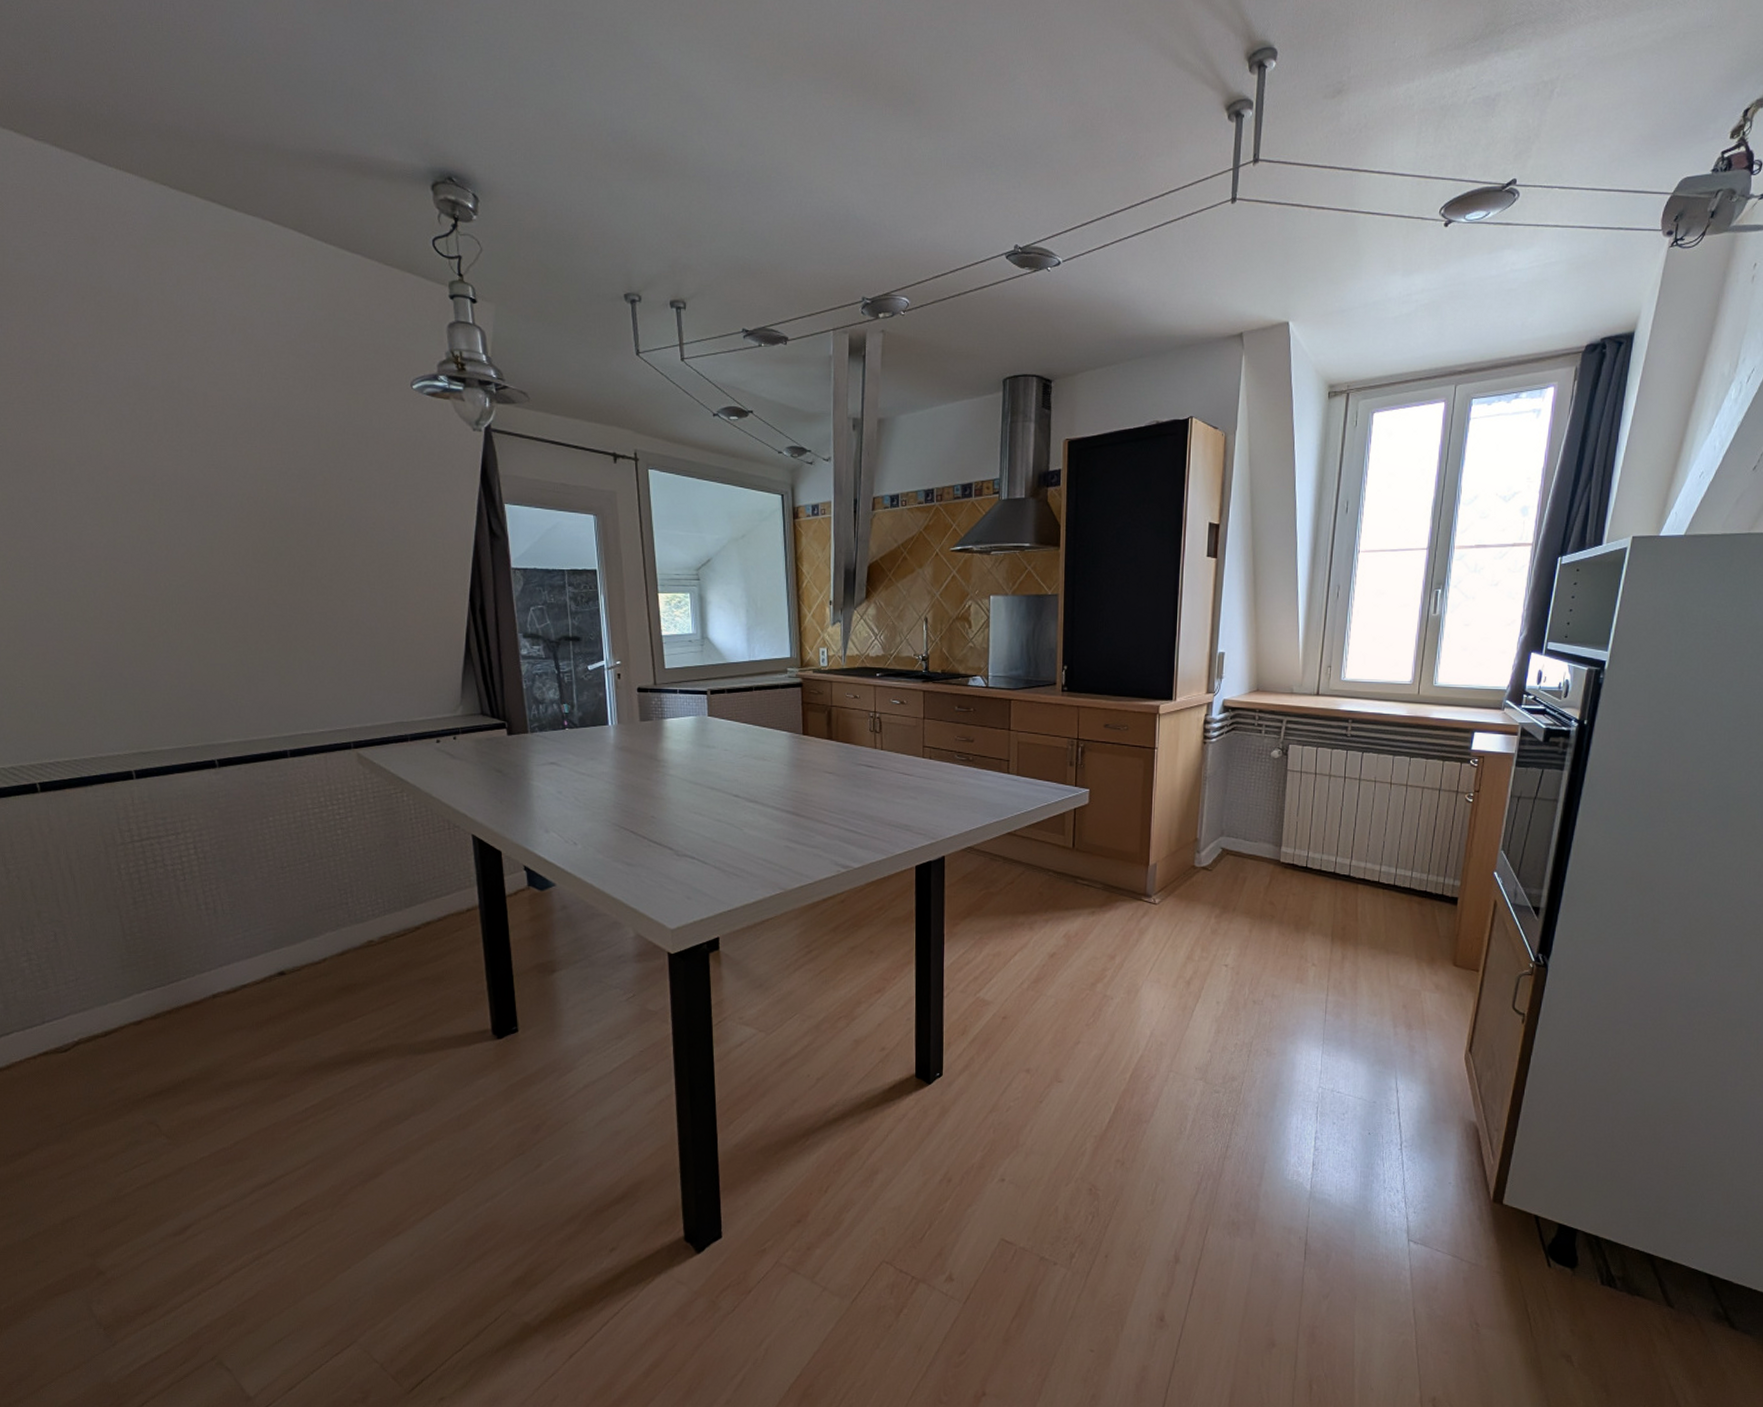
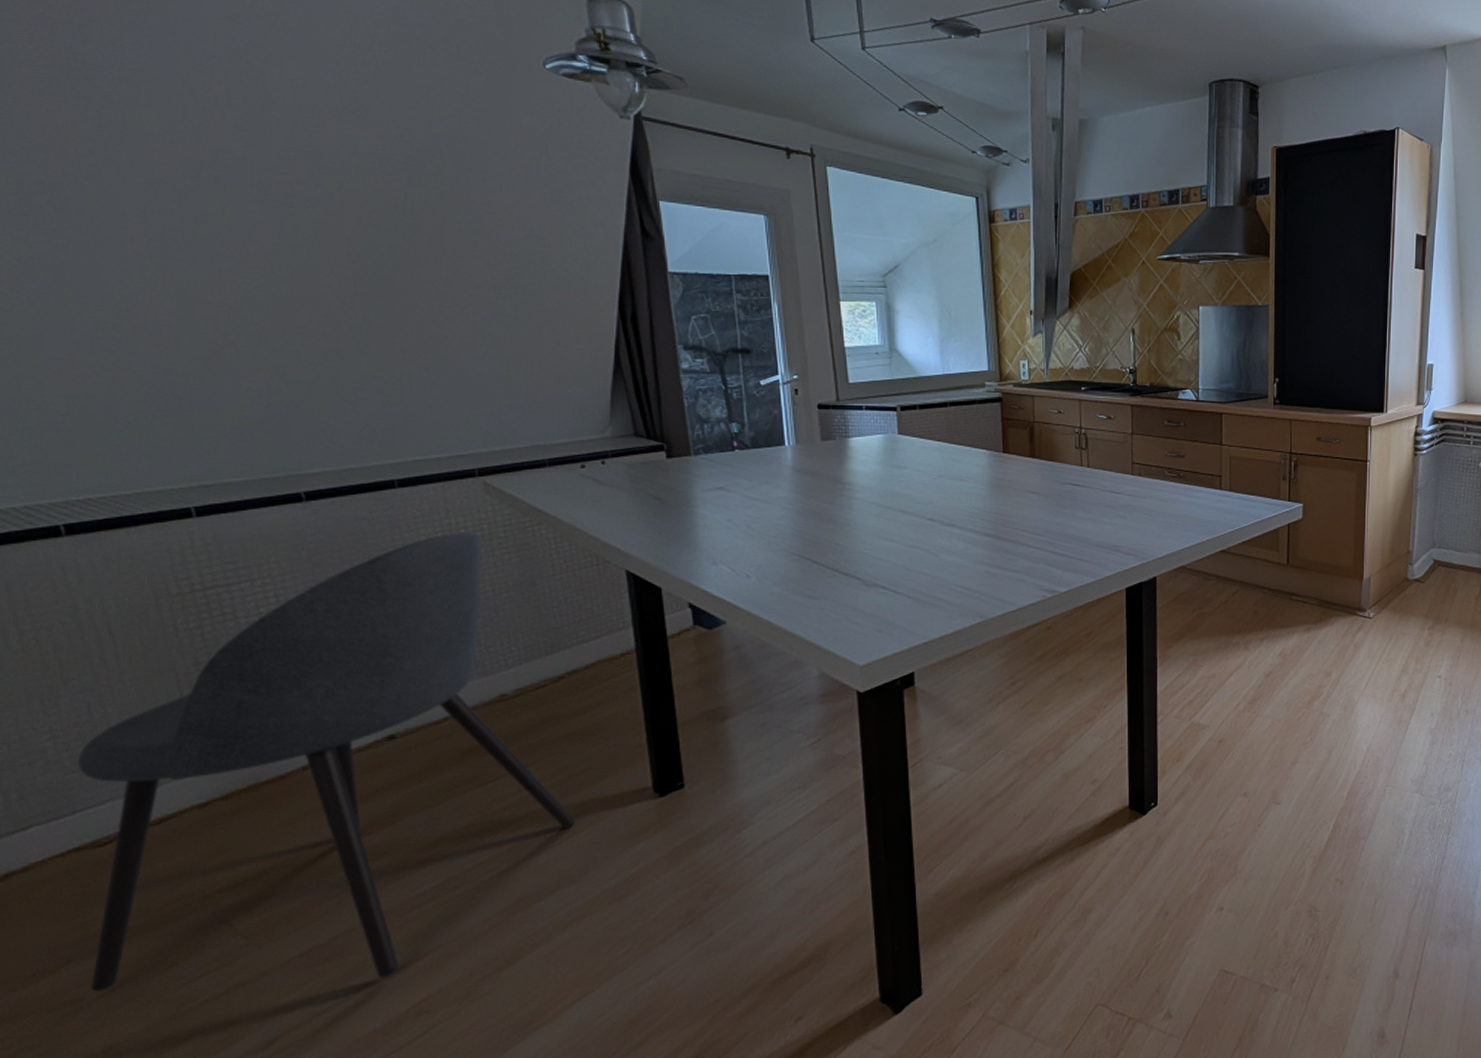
dining chair: none [46,797,427,1181] -> present [77,532,575,992]

